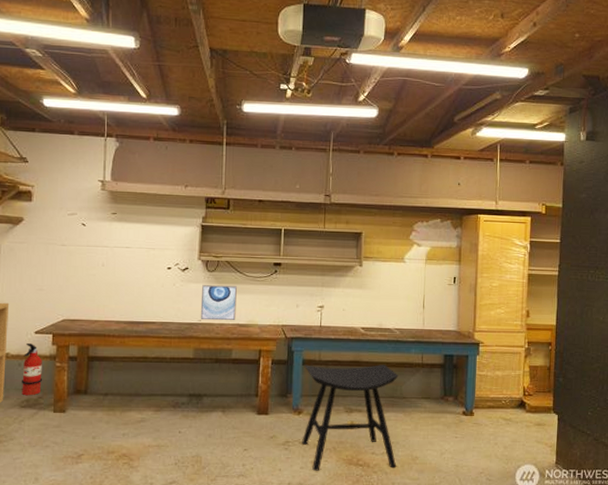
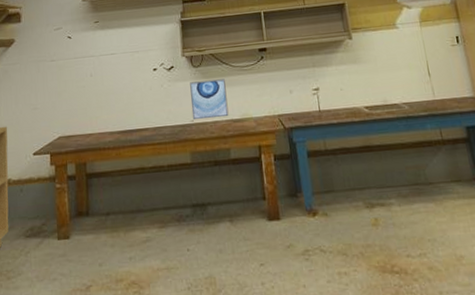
fire extinguisher: present [21,344,43,396] -> none [24,166,45,224]
stool: present [302,364,398,471] -> none [310,146,440,285]

